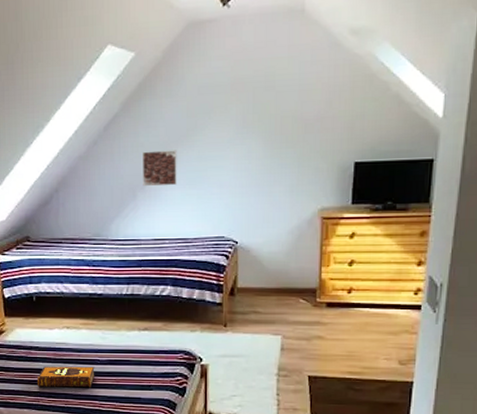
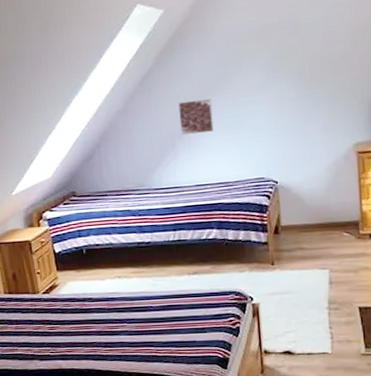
hardback book: present [36,366,95,388] -> none [92,313,149,337]

